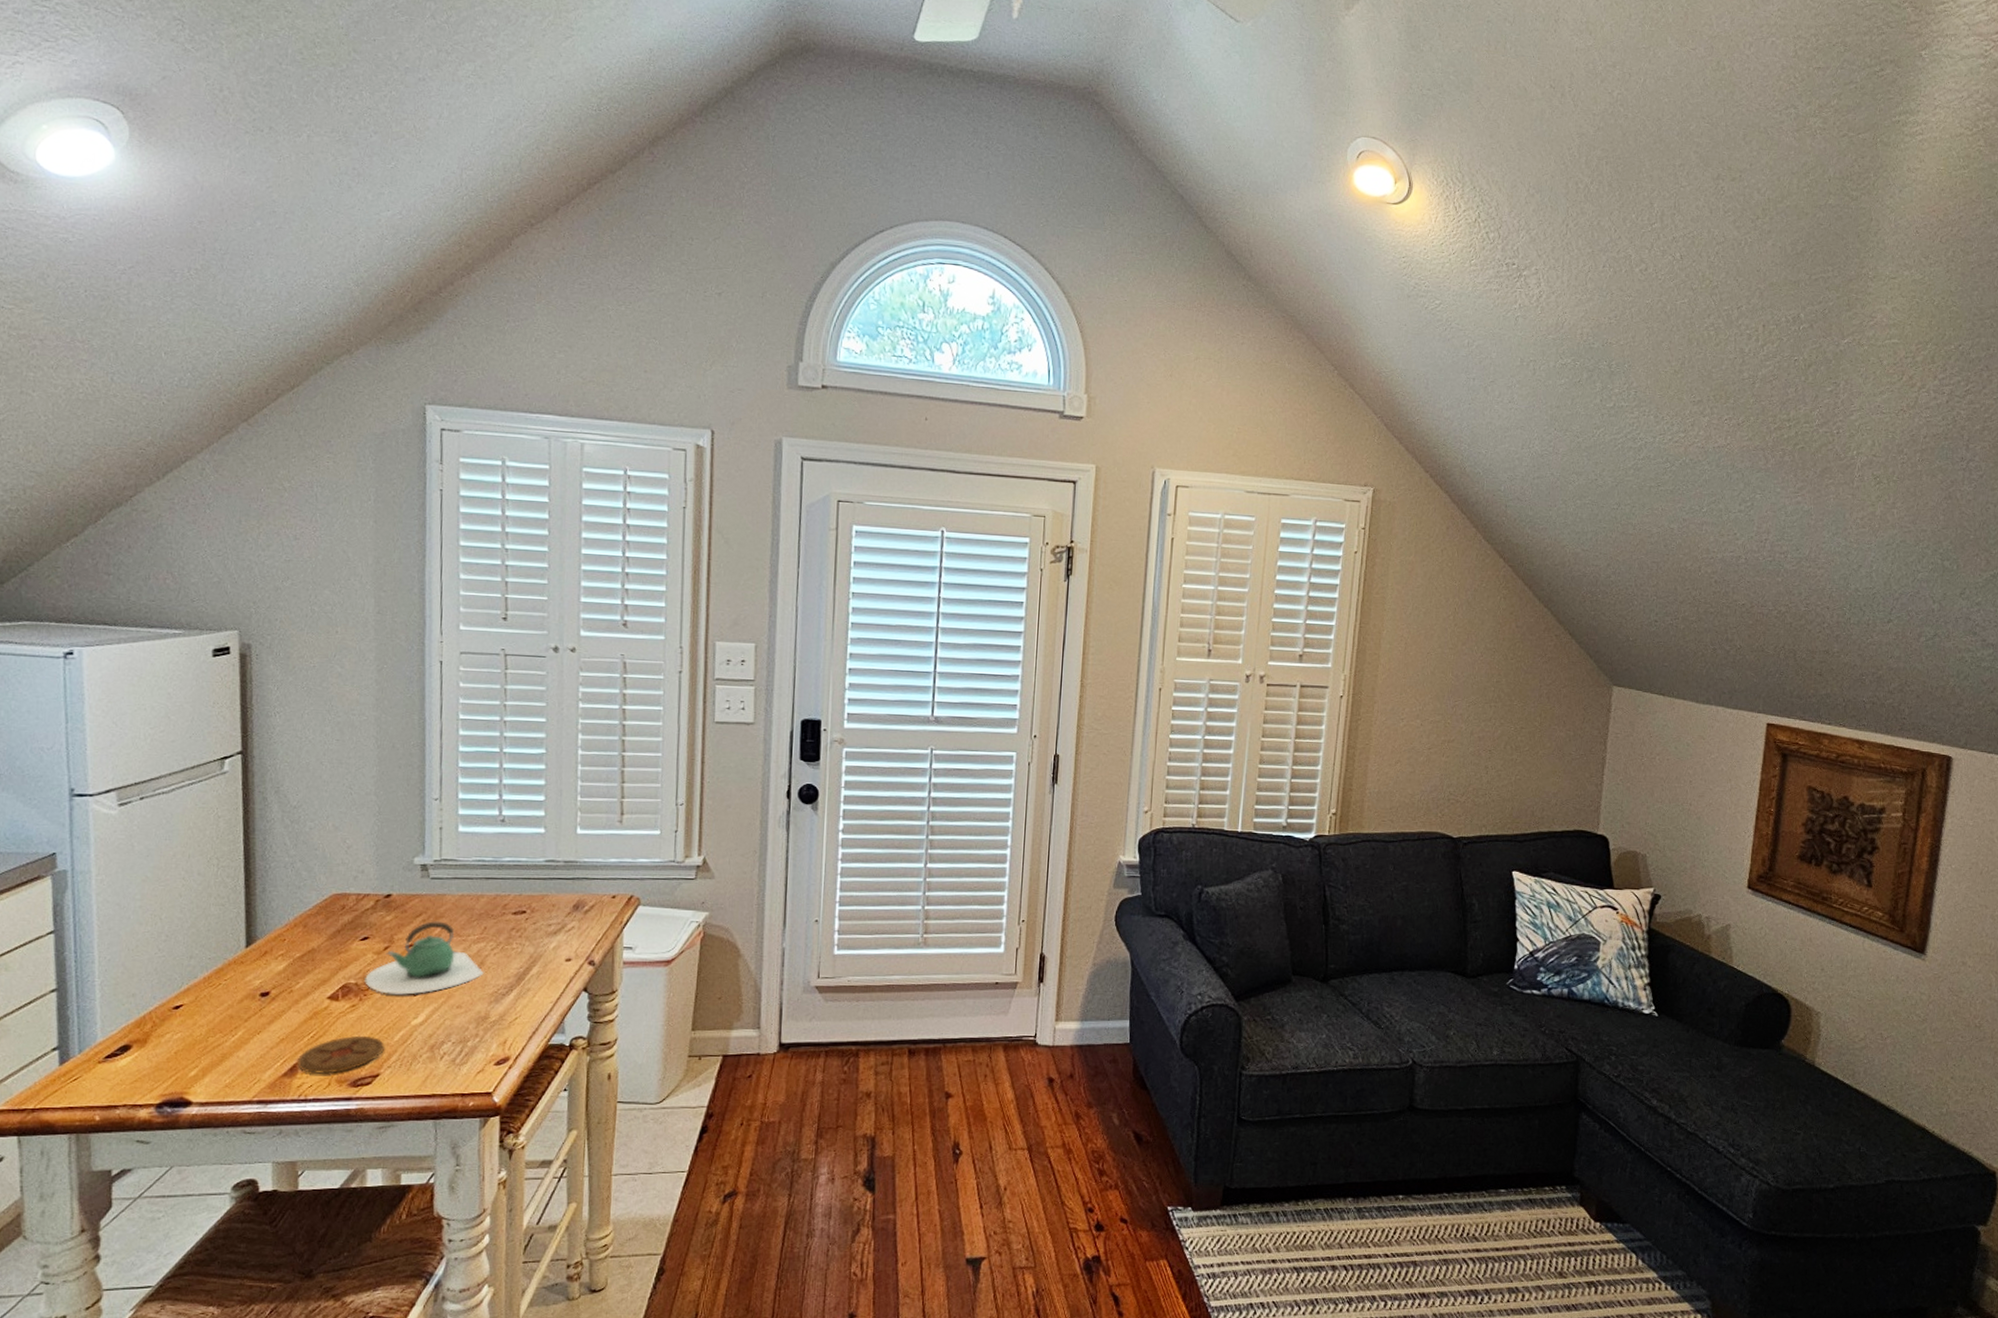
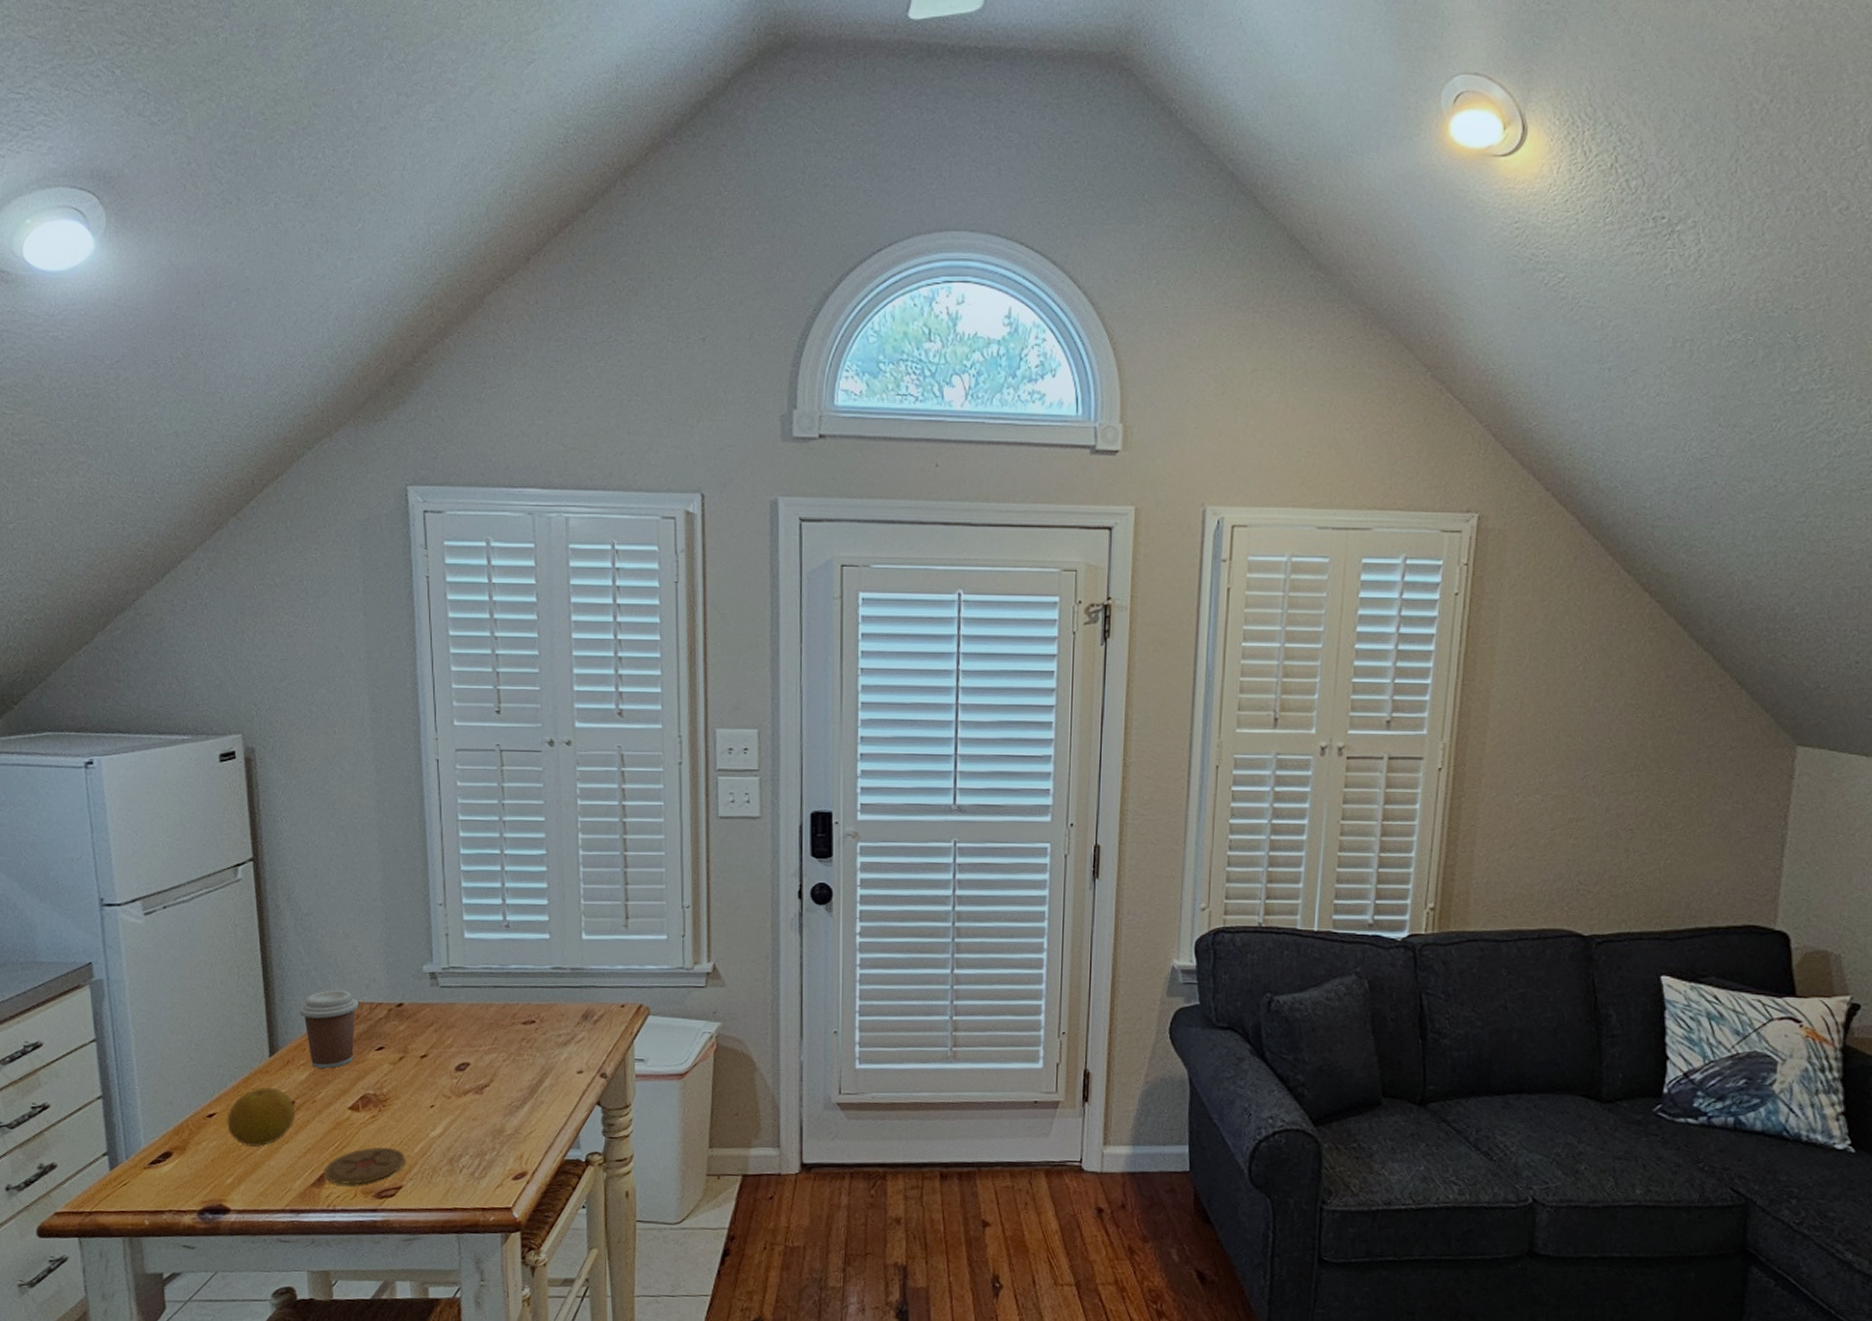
fruit: none [194,978,271,1039] -> present [227,1087,296,1148]
coffee cup: none [281,881,345,959] -> present [299,990,359,1069]
teapot: present [365,921,484,995] -> none [383,1031,497,1106]

